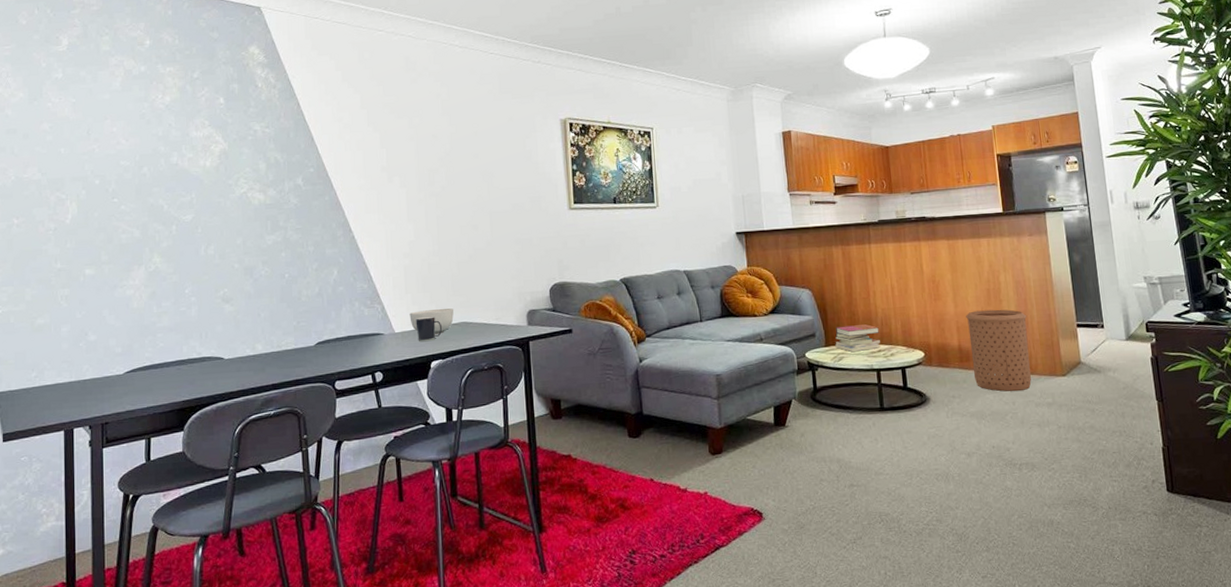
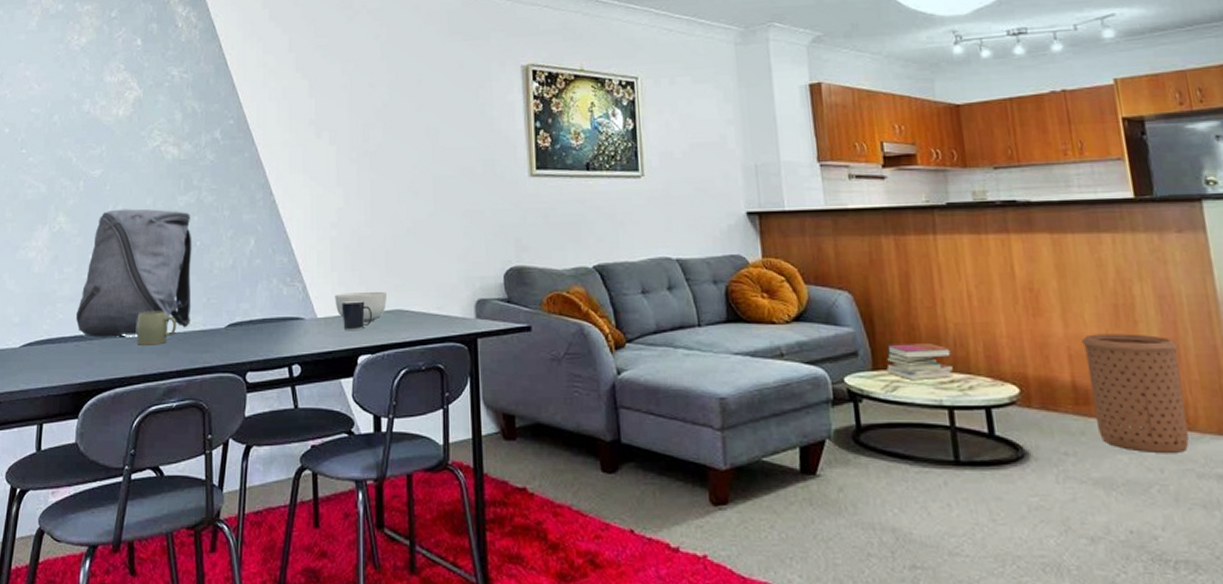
backpack: none [176,248,283,361] -> present [76,209,192,337]
mug: none [234,334,271,365] -> present [136,310,177,345]

